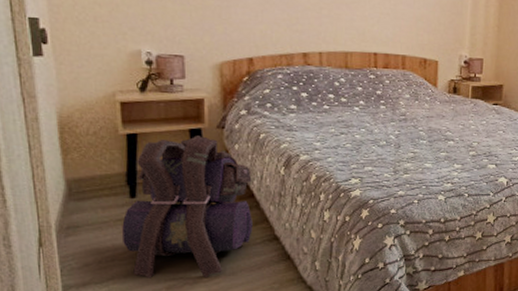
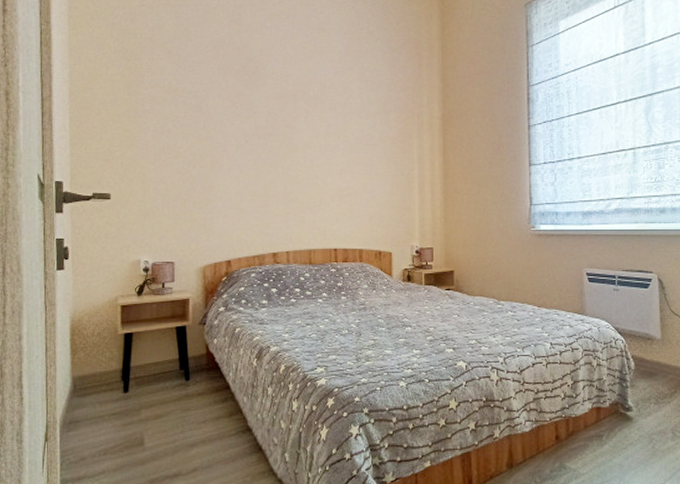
backpack: present [122,136,252,279] -> none [115,332,228,472]

